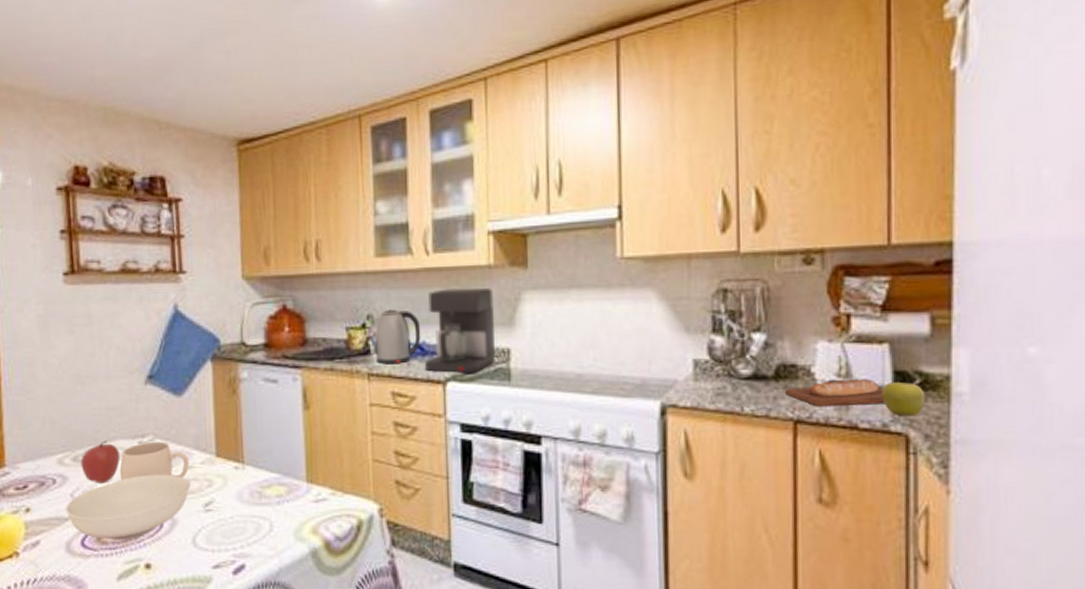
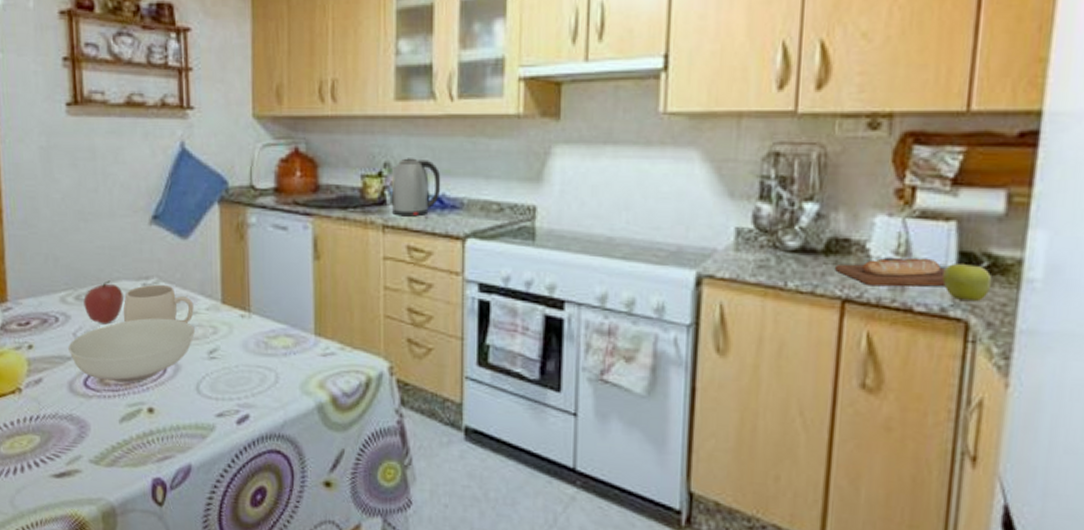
coffee maker: present [425,287,496,374] -> none [444,138,522,231]

